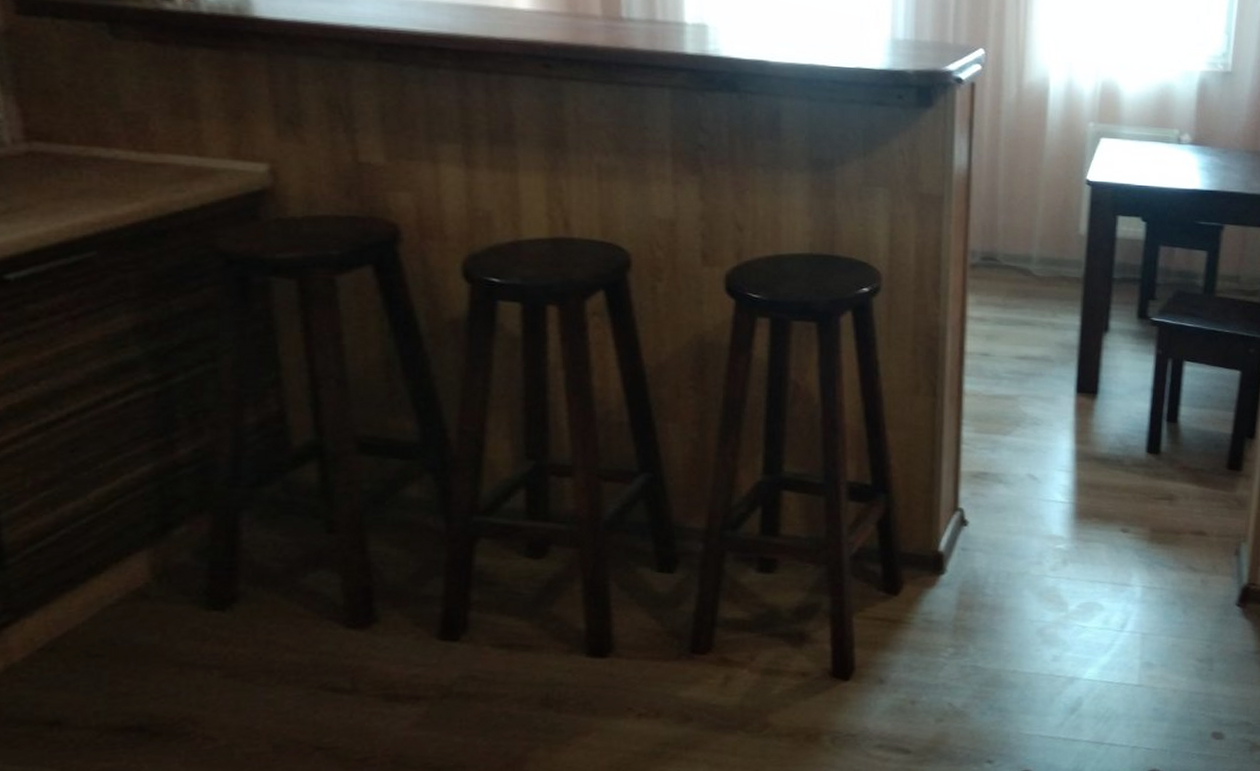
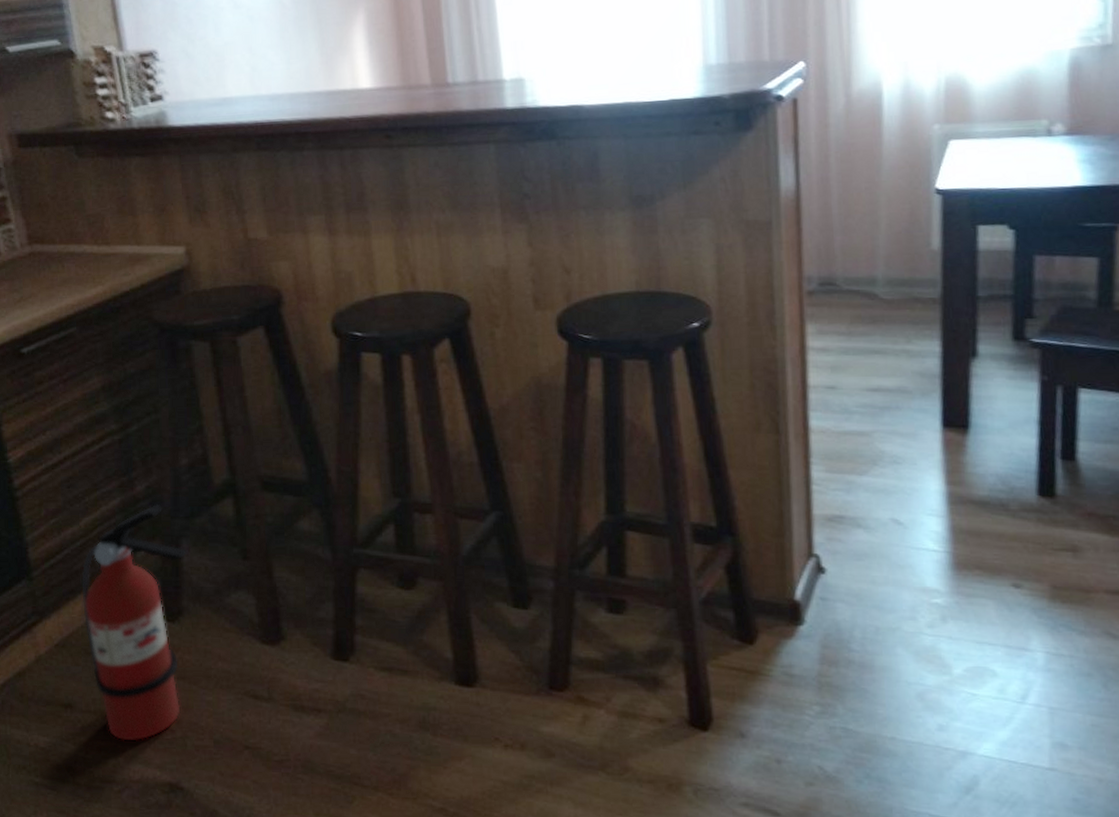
fire extinguisher: none [85,470,250,759] -> present [81,503,188,742]

